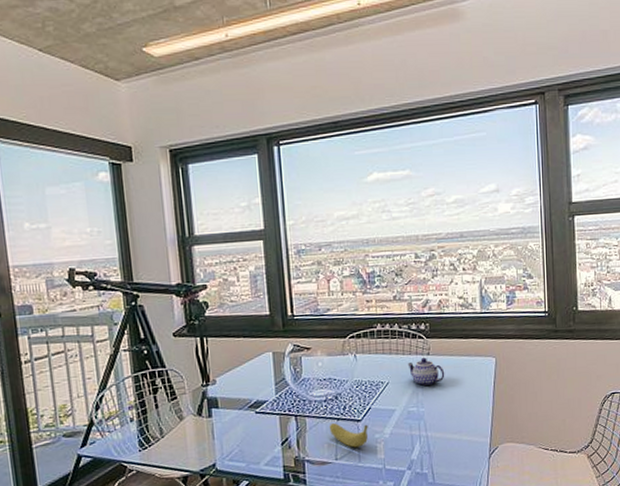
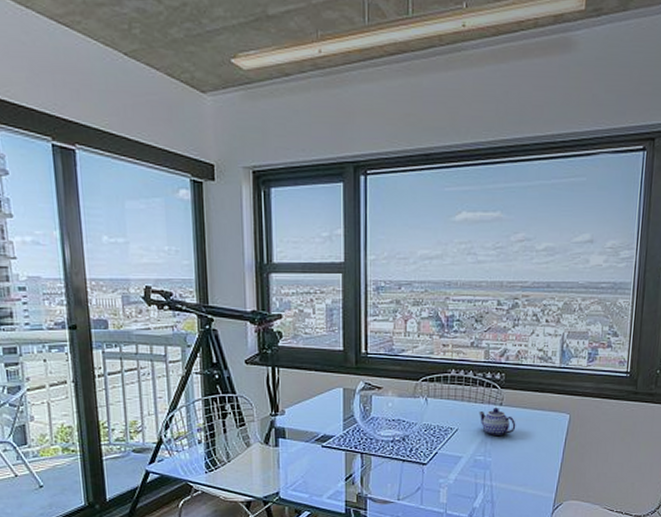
fruit: present [329,423,368,448] -> none [394,464,433,490]

